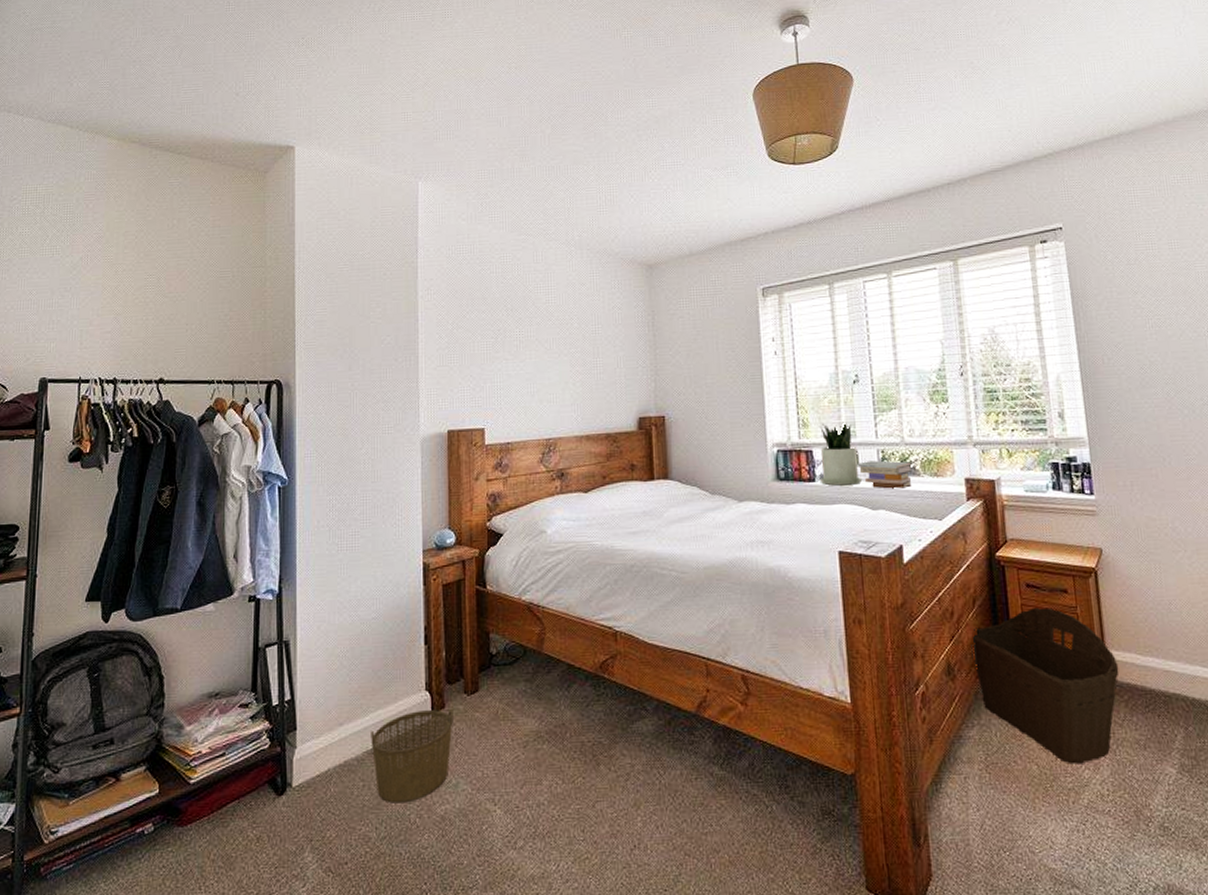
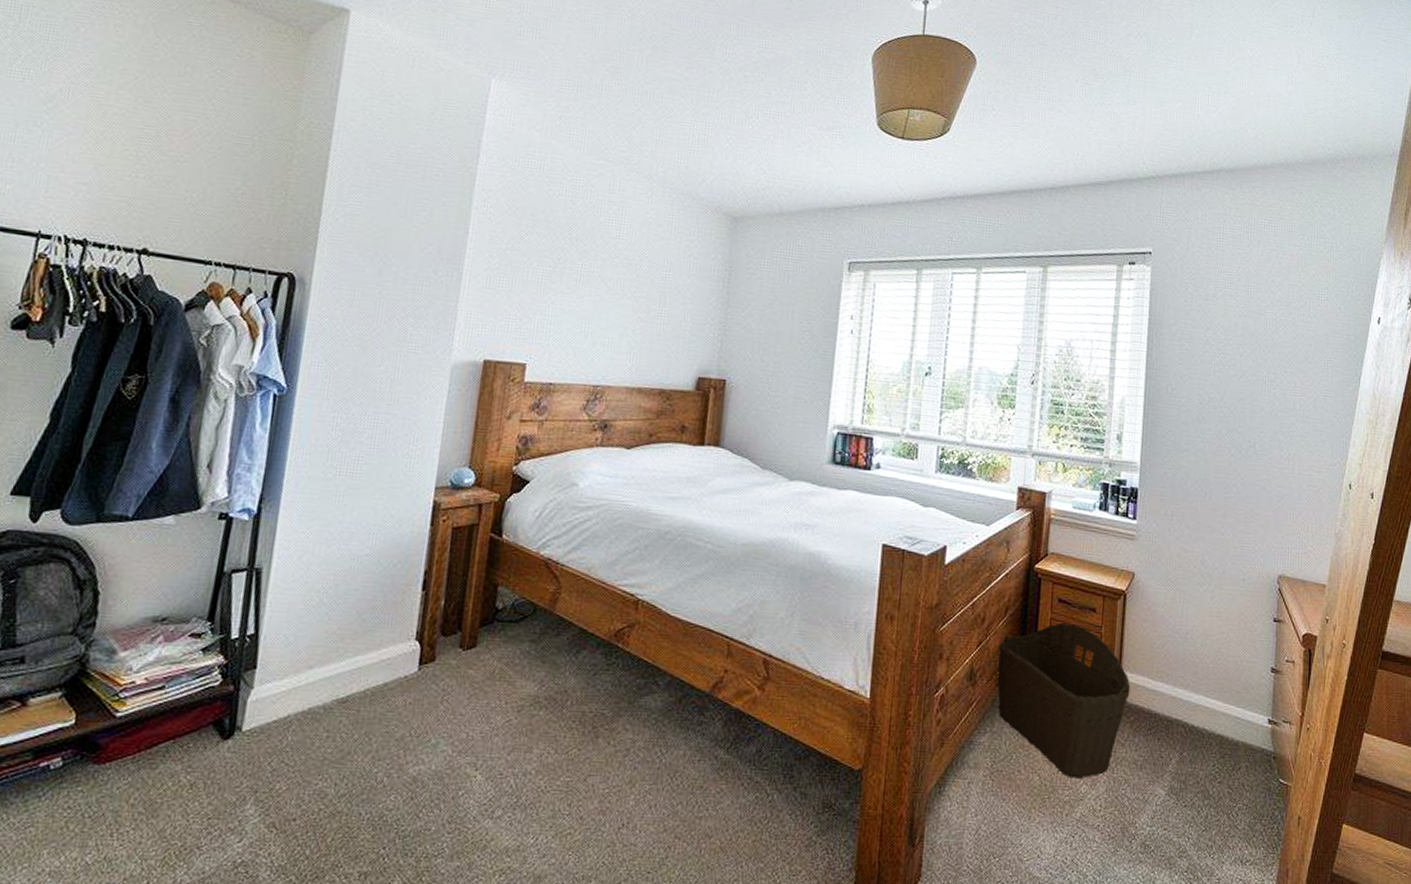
basket: present [371,708,453,804] -> none [342,661,444,760]
planter: present [819,422,863,486] -> none [875,411,919,479]
books: present [856,460,911,489] -> none [914,456,968,489]

